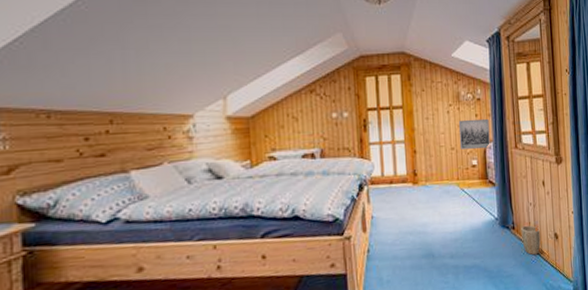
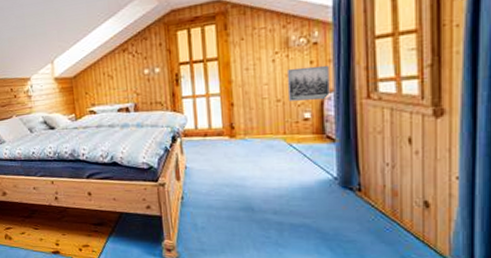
plant pot: present [521,225,541,255] -> none [371,188,400,223]

